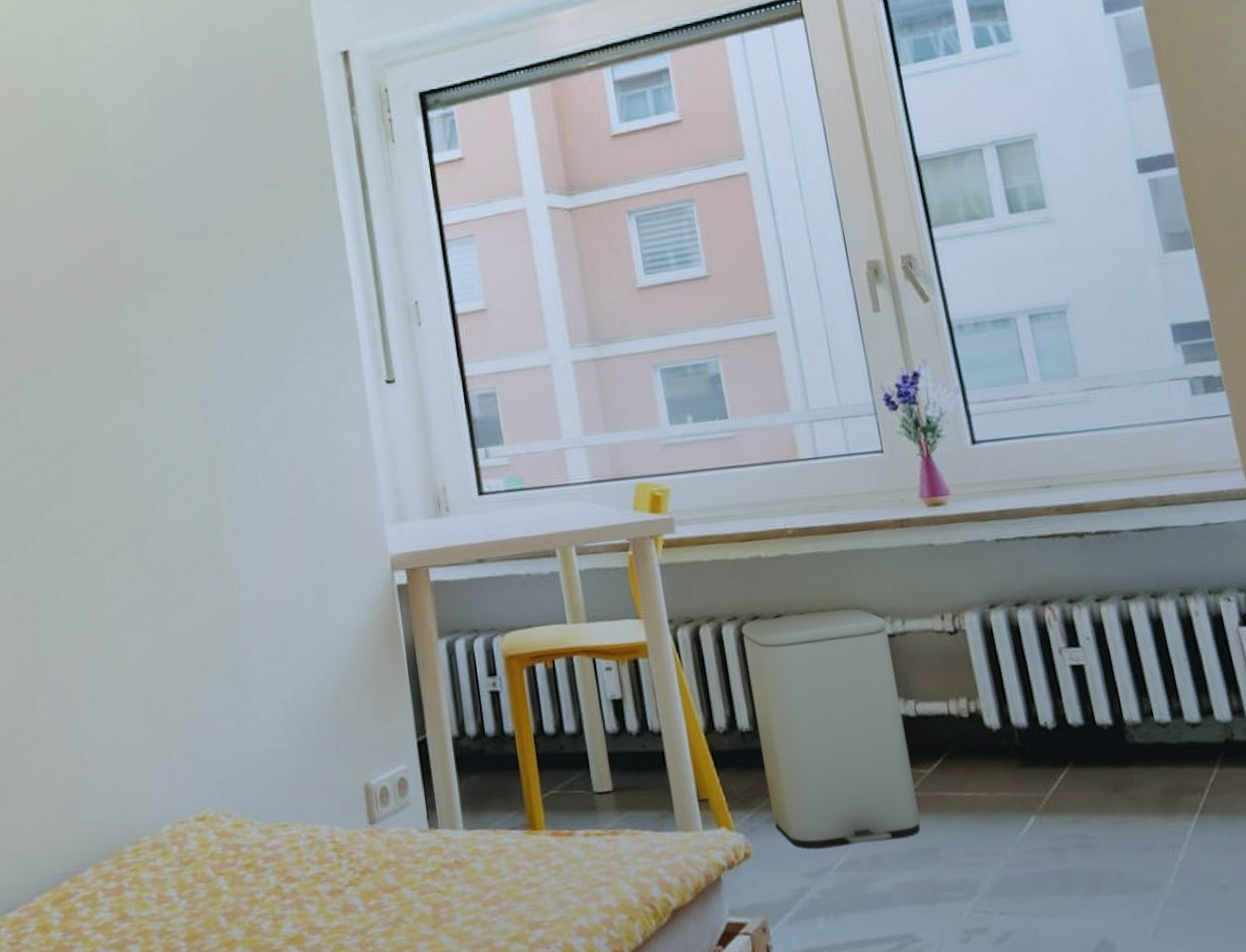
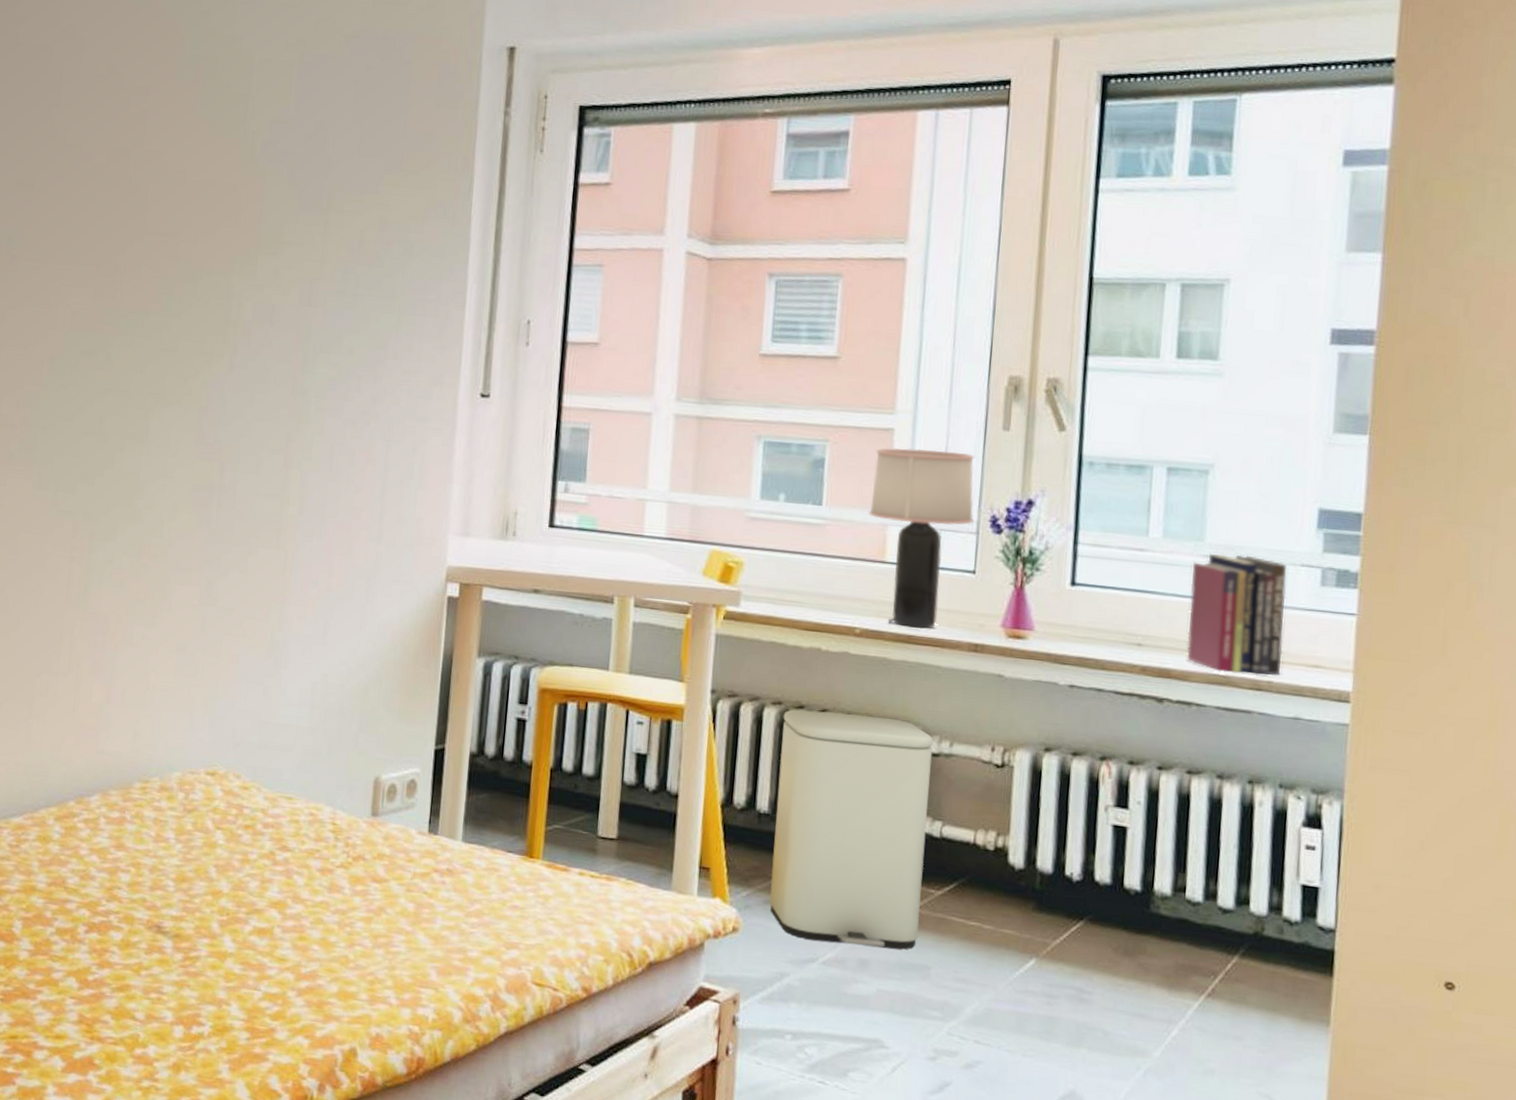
table lamp: none [764,341,870,519] -> present [869,447,975,630]
books: none [1075,380,1179,497] -> present [1187,554,1287,676]

